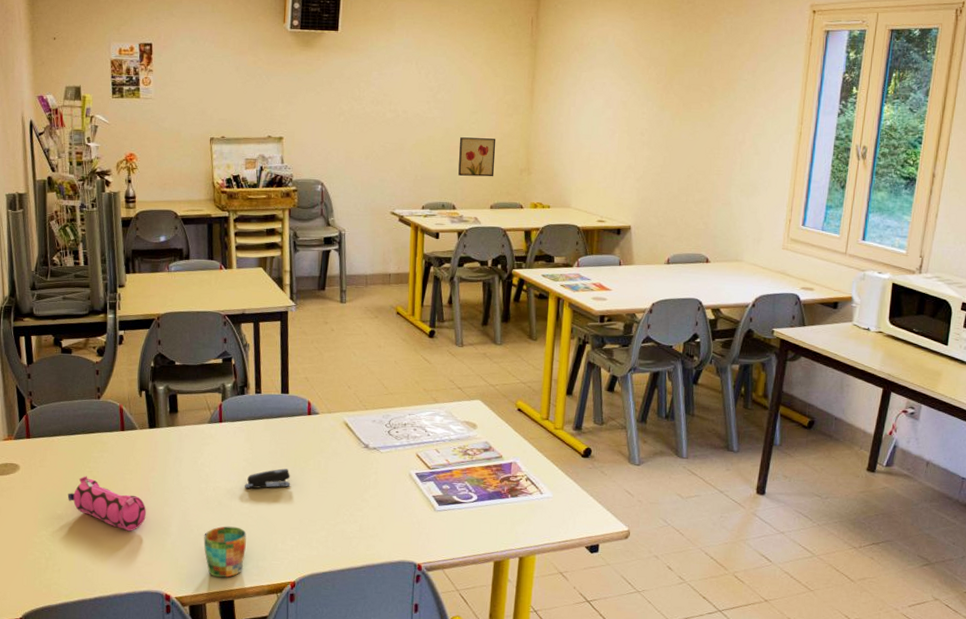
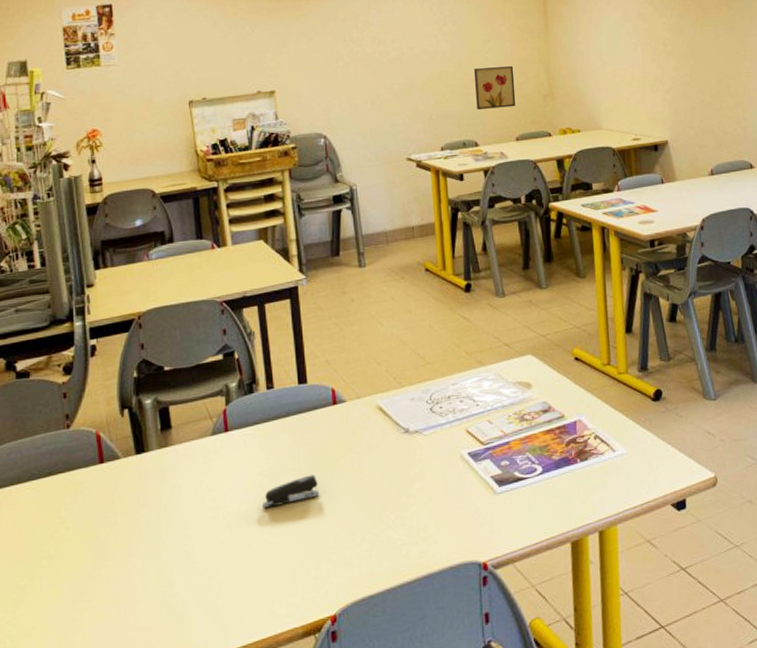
pencil case: present [67,476,146,531] -> none [32,529,138,591]
mug: present [203,526,247,578] -> none [216,559,270,629]

